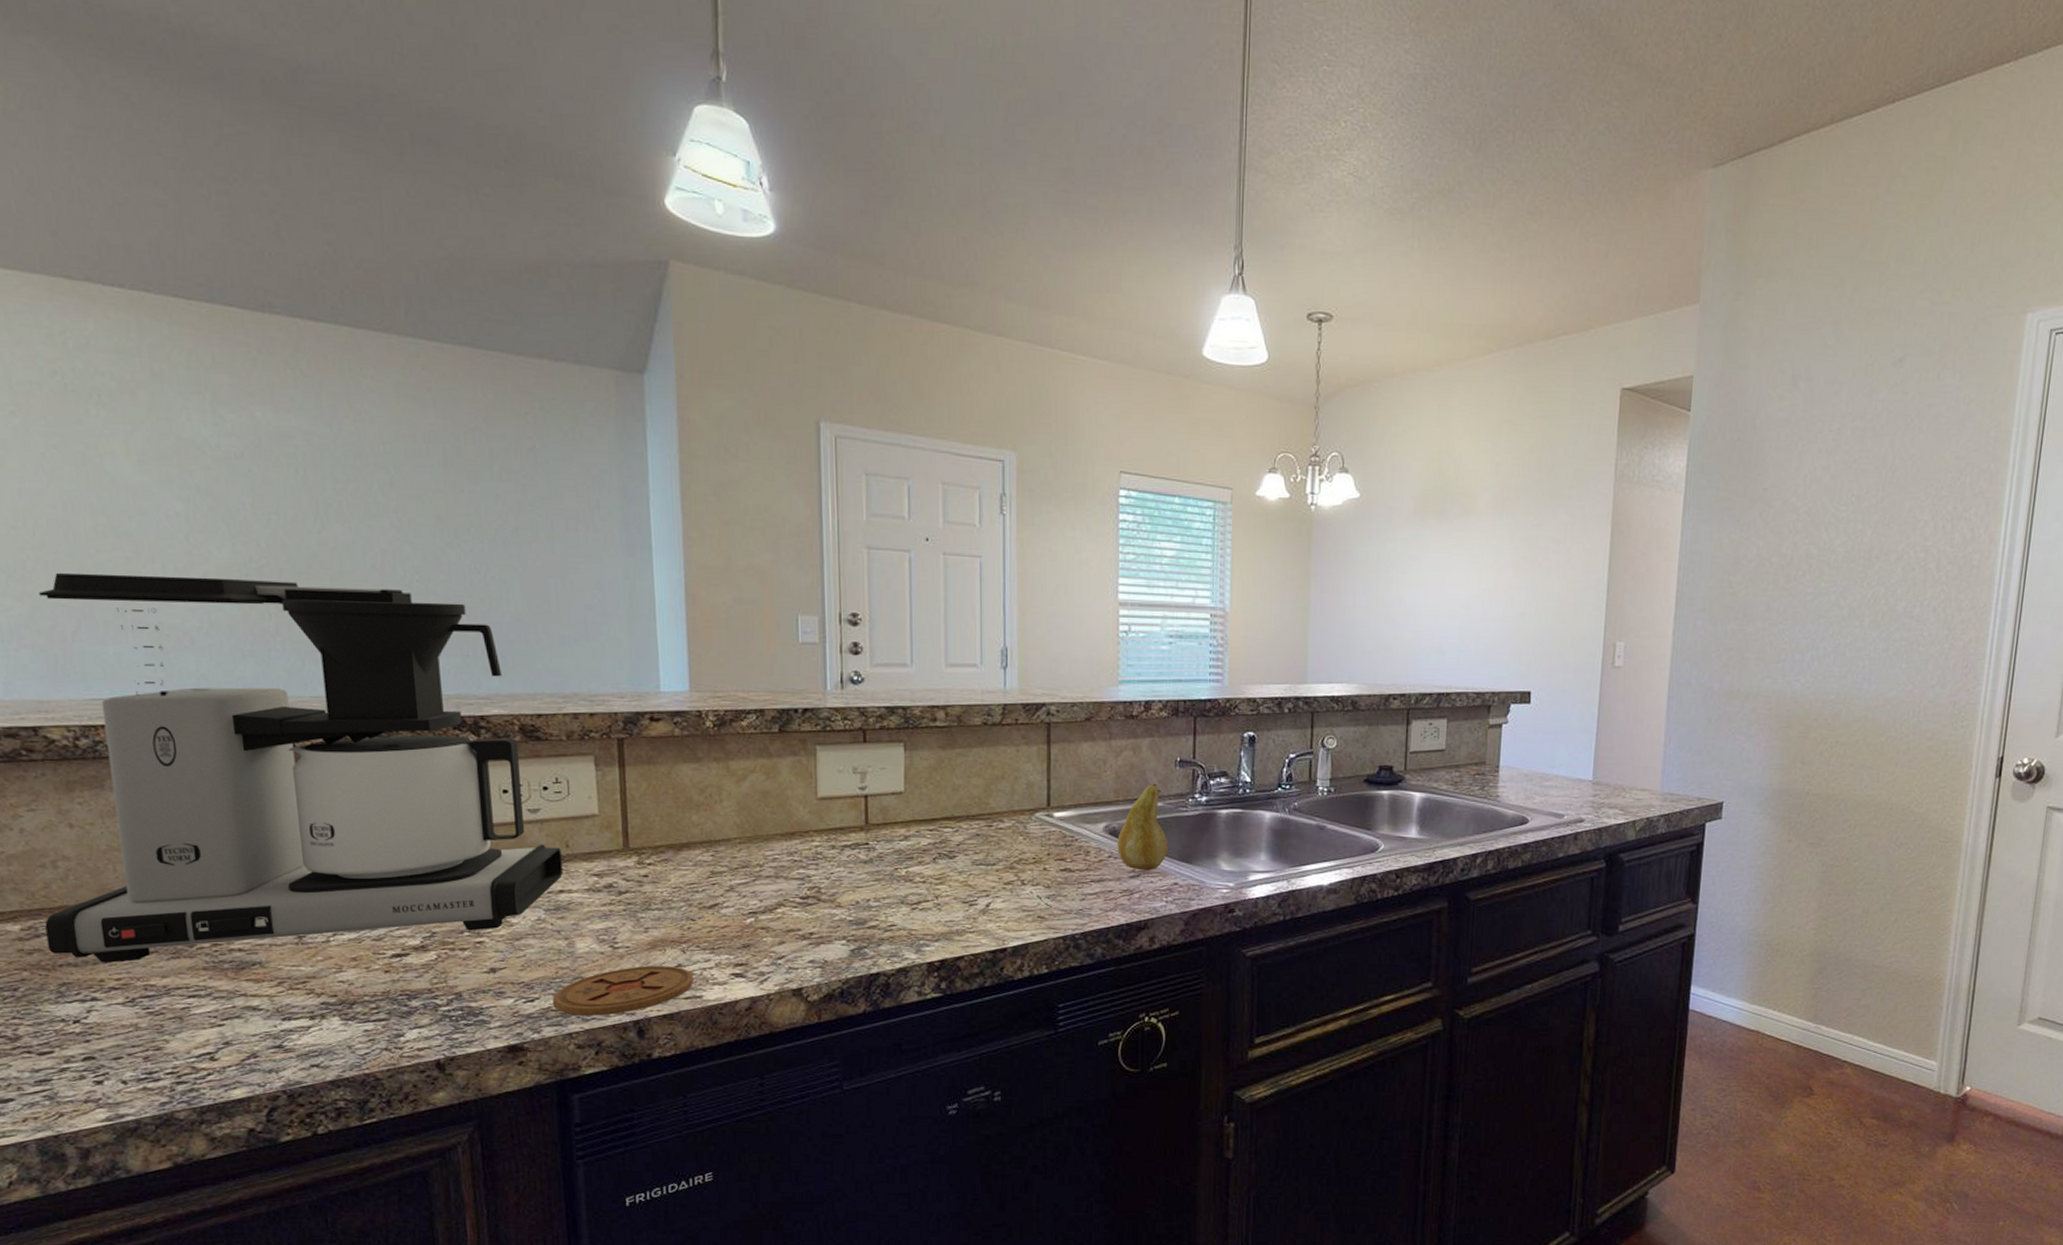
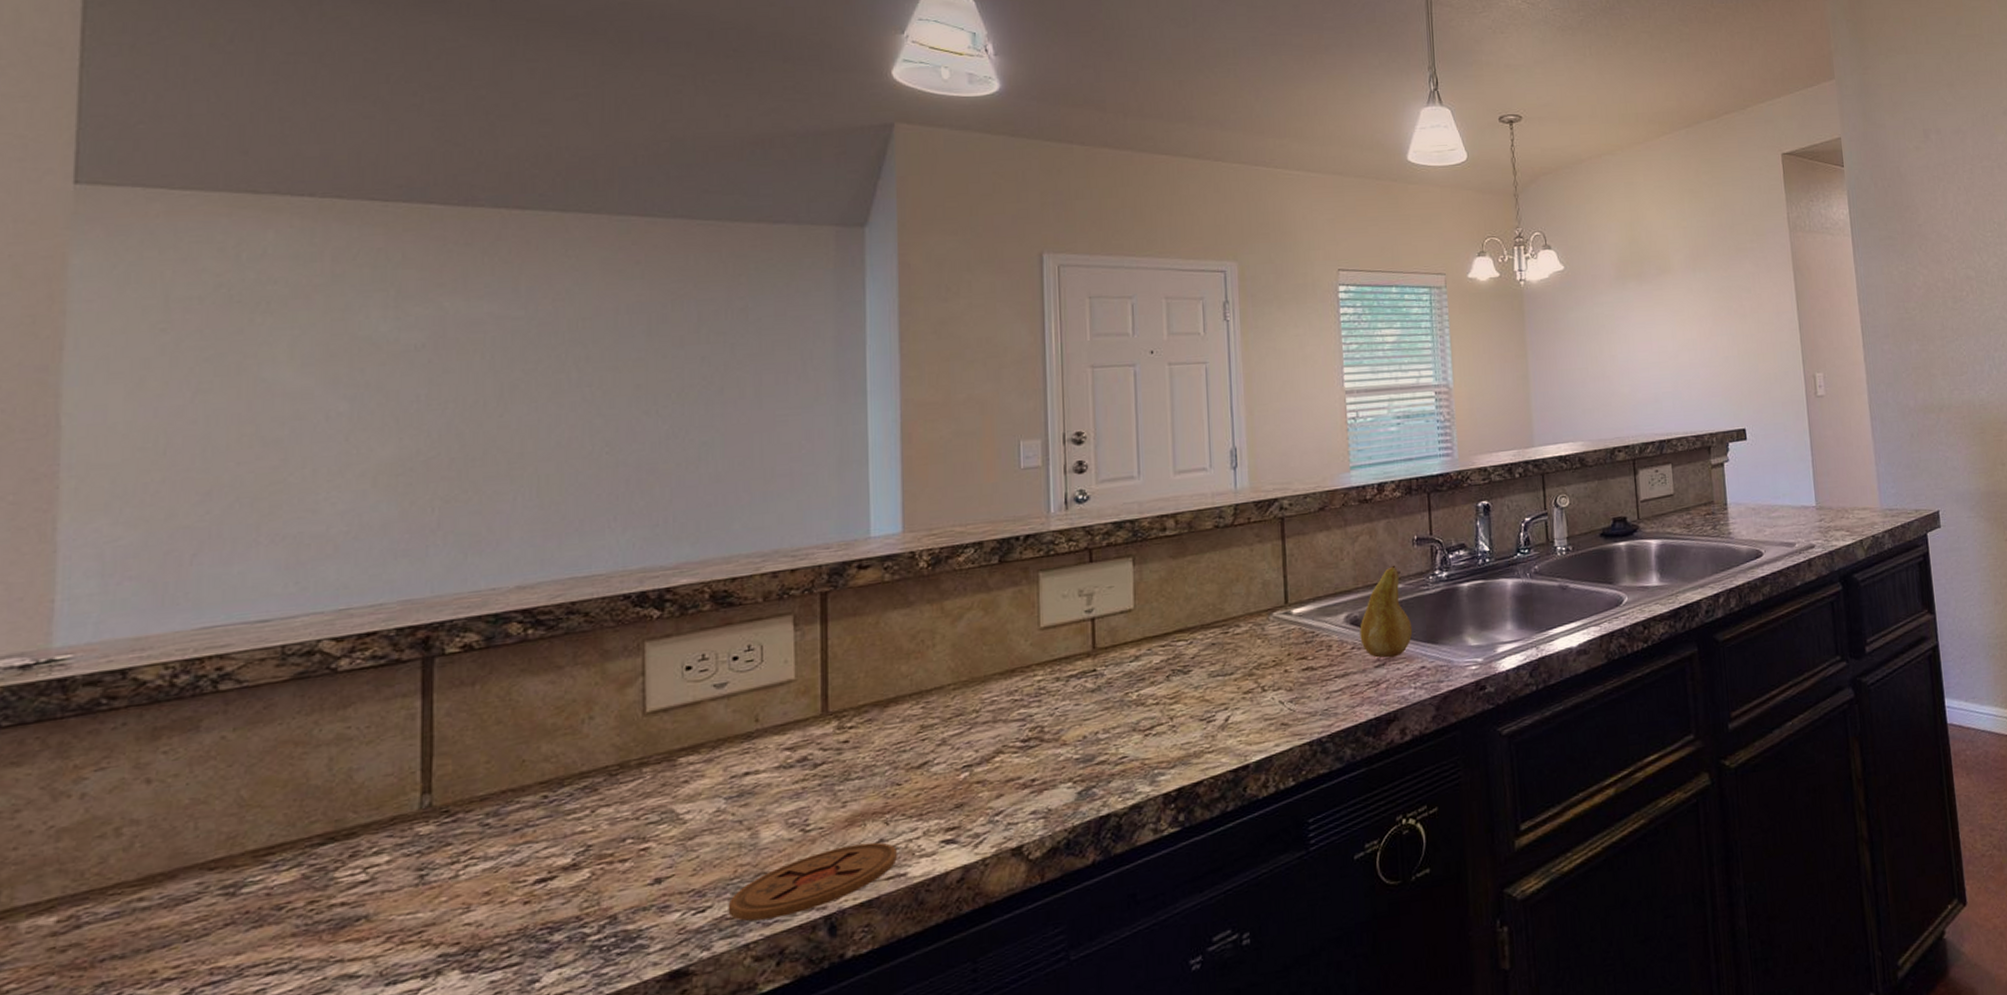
coffee maker: present [39,573,564,963] -> none [90,464,751,948]

